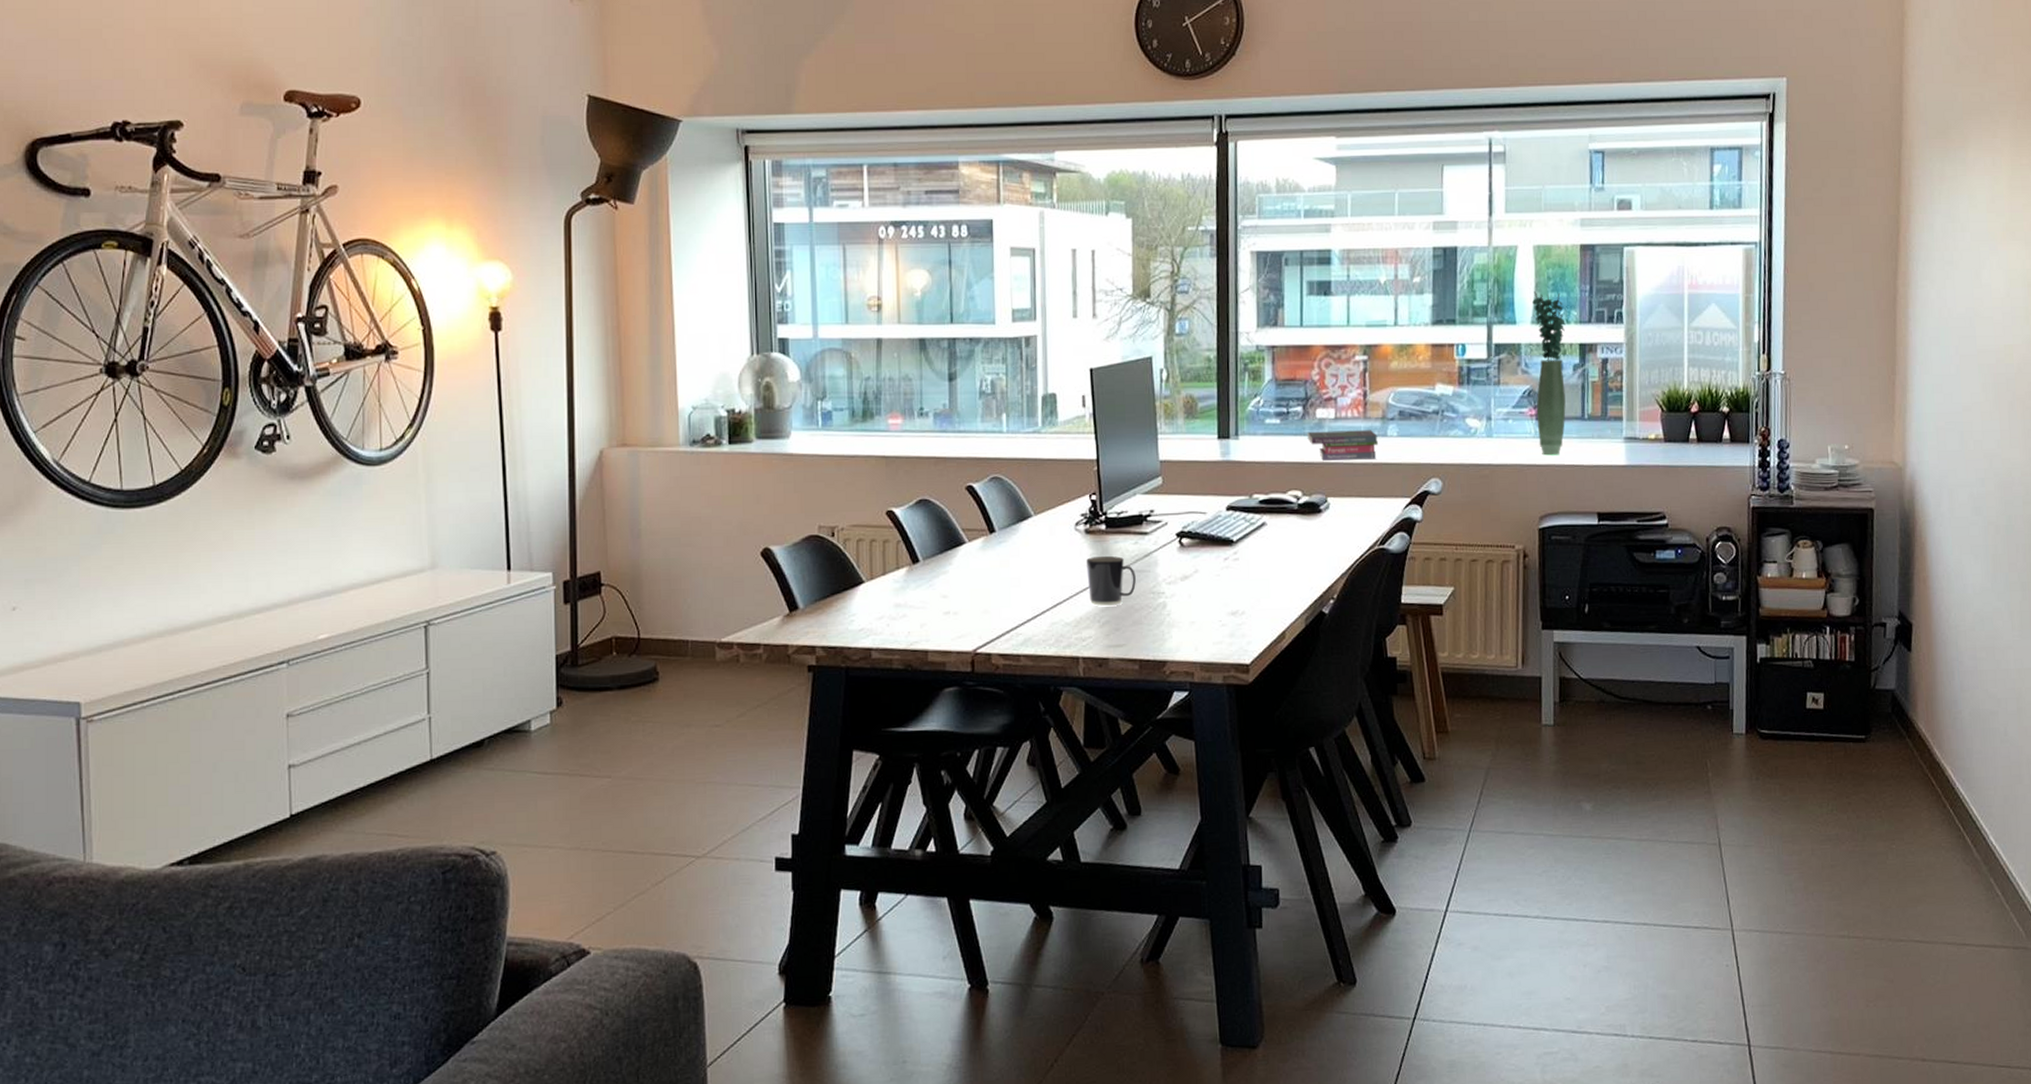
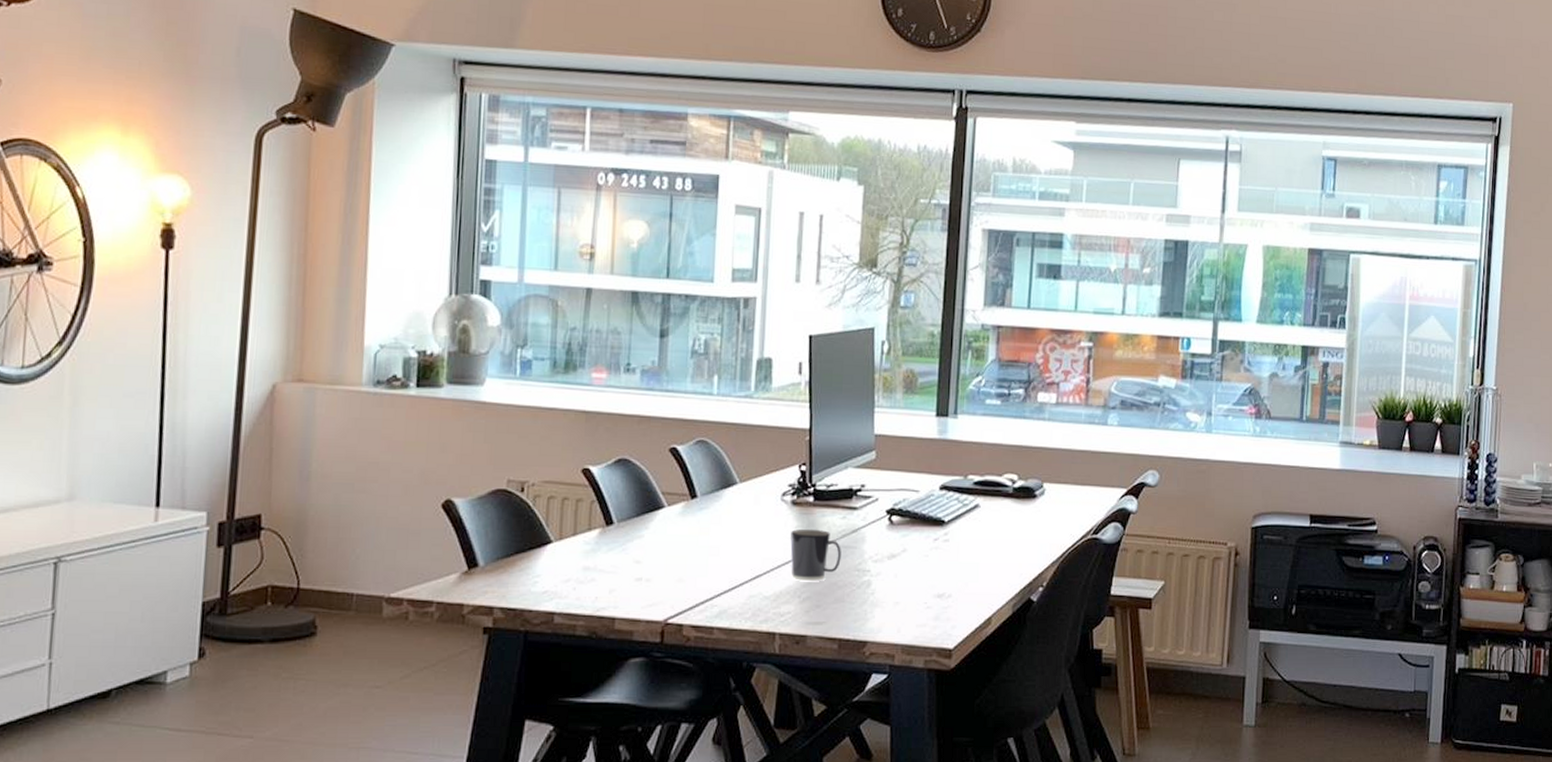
books: present [1307,430,1378,462] -> none [1027,415,1098,447]
vase: present [1532,291,1566,456] -> none [1256,291,1290,455]

